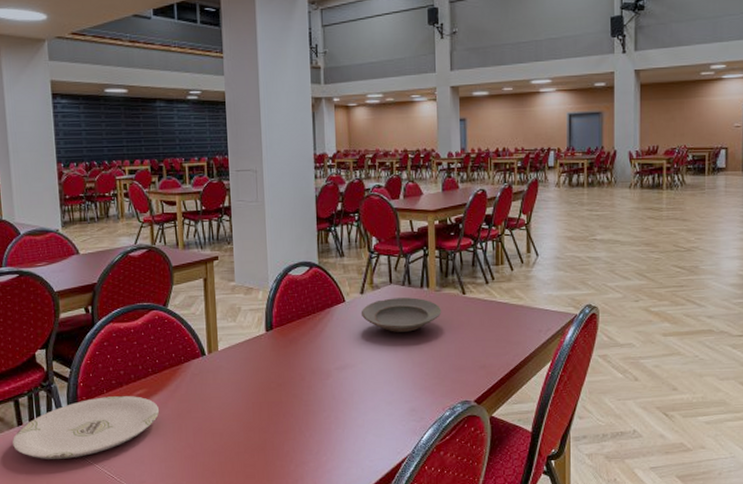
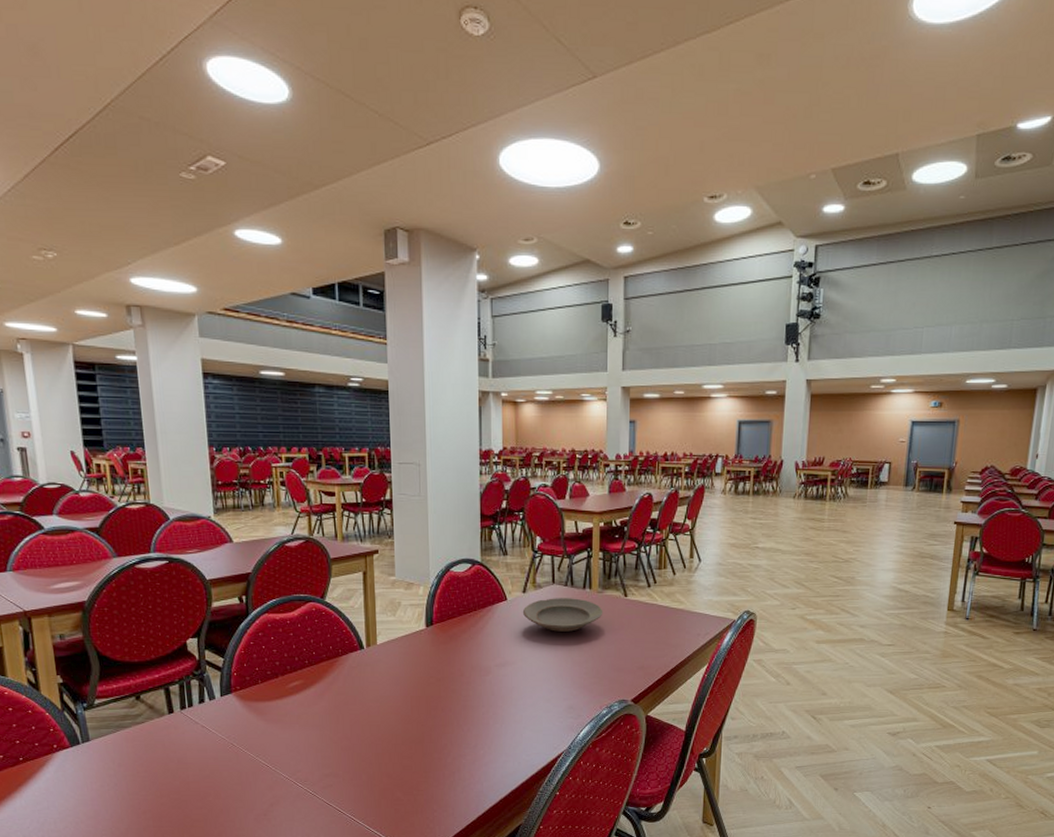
plate: present [12,396,159,459] -> none [163,687,315,747]

